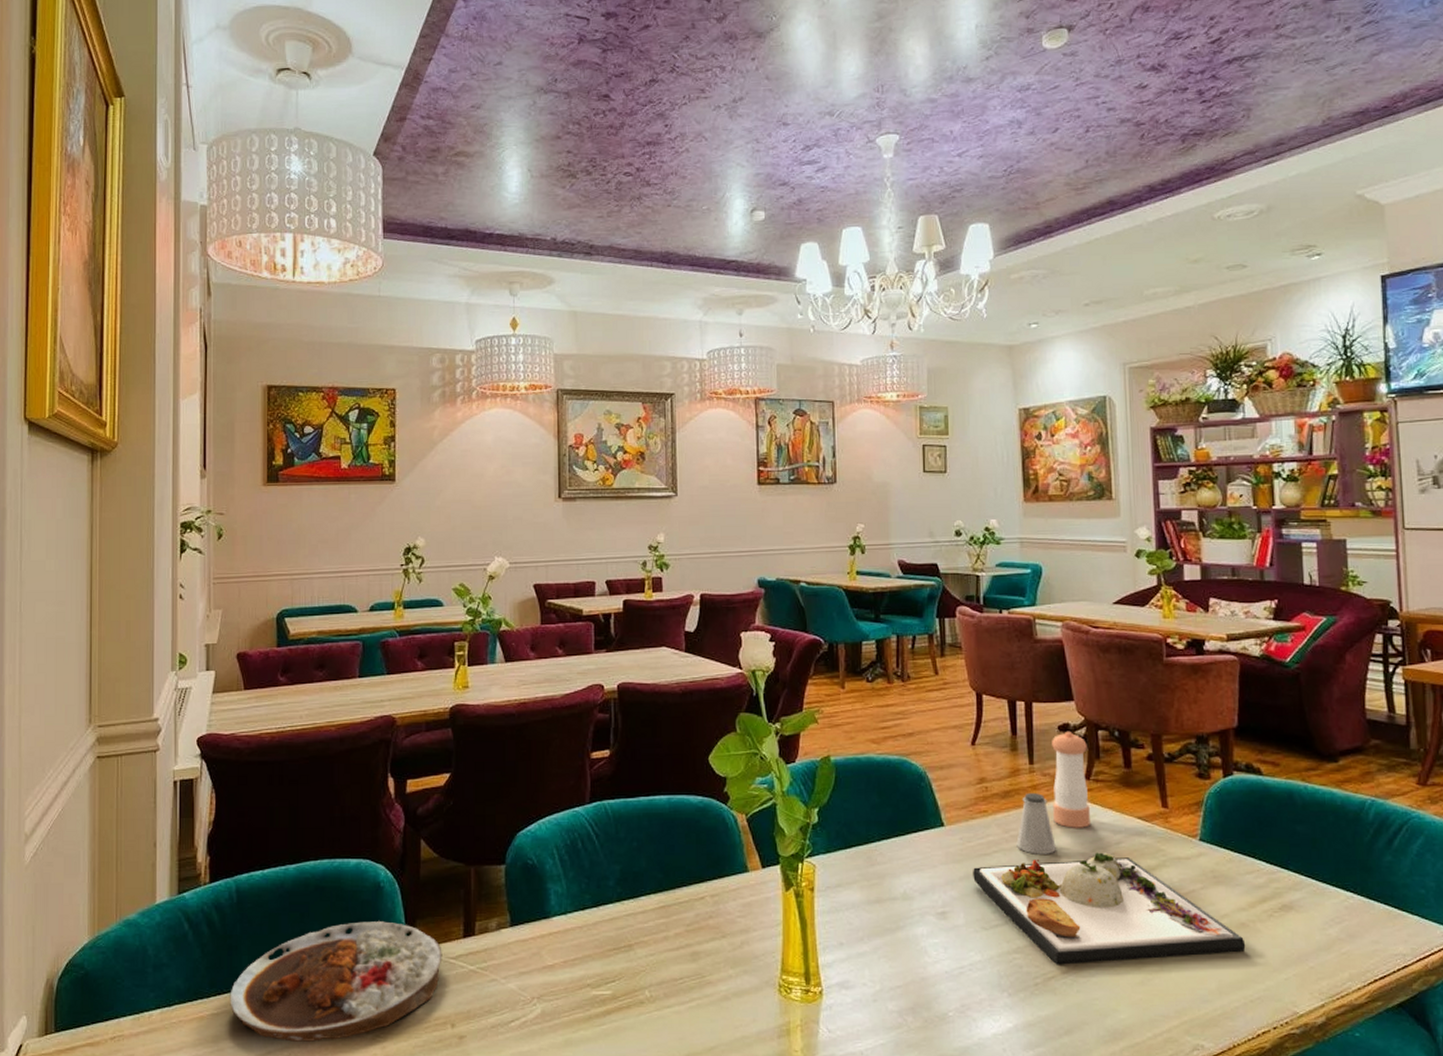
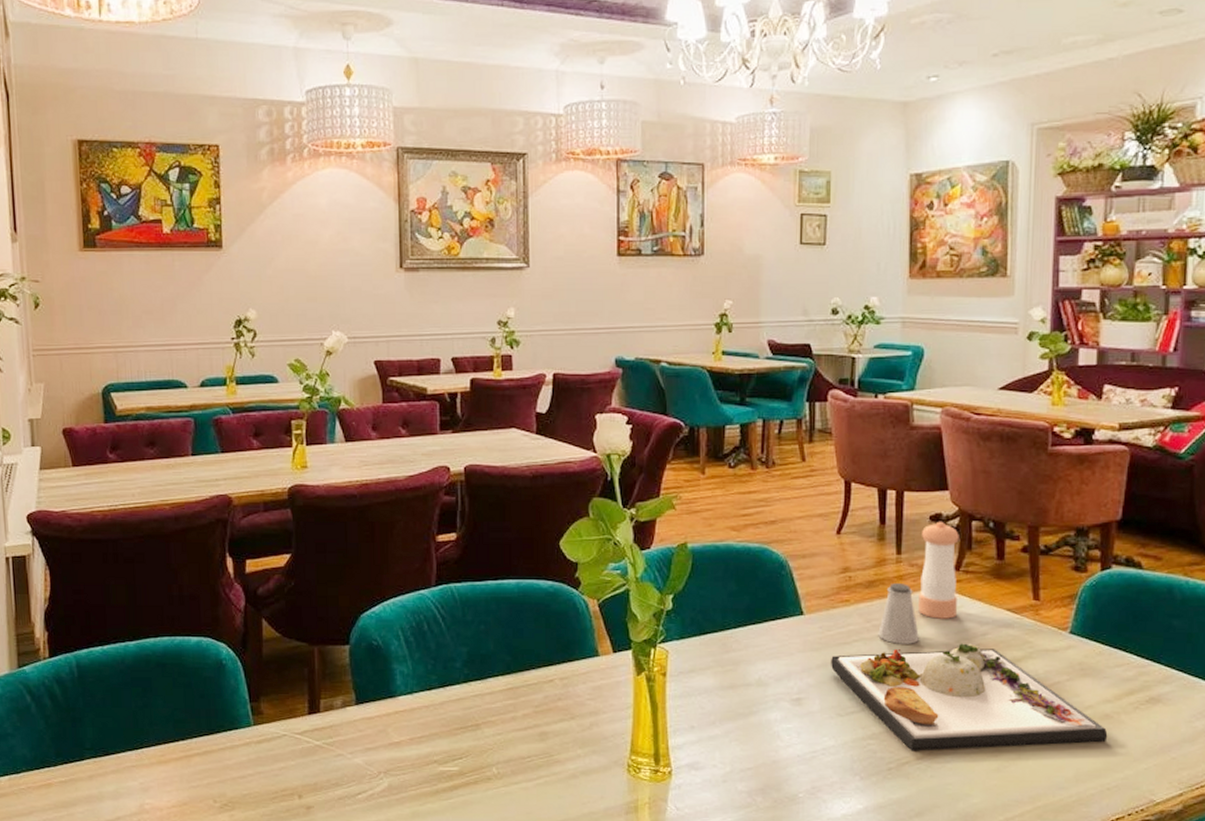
plate: present [230,921,443,1042] -> none [76,697,288,809]

